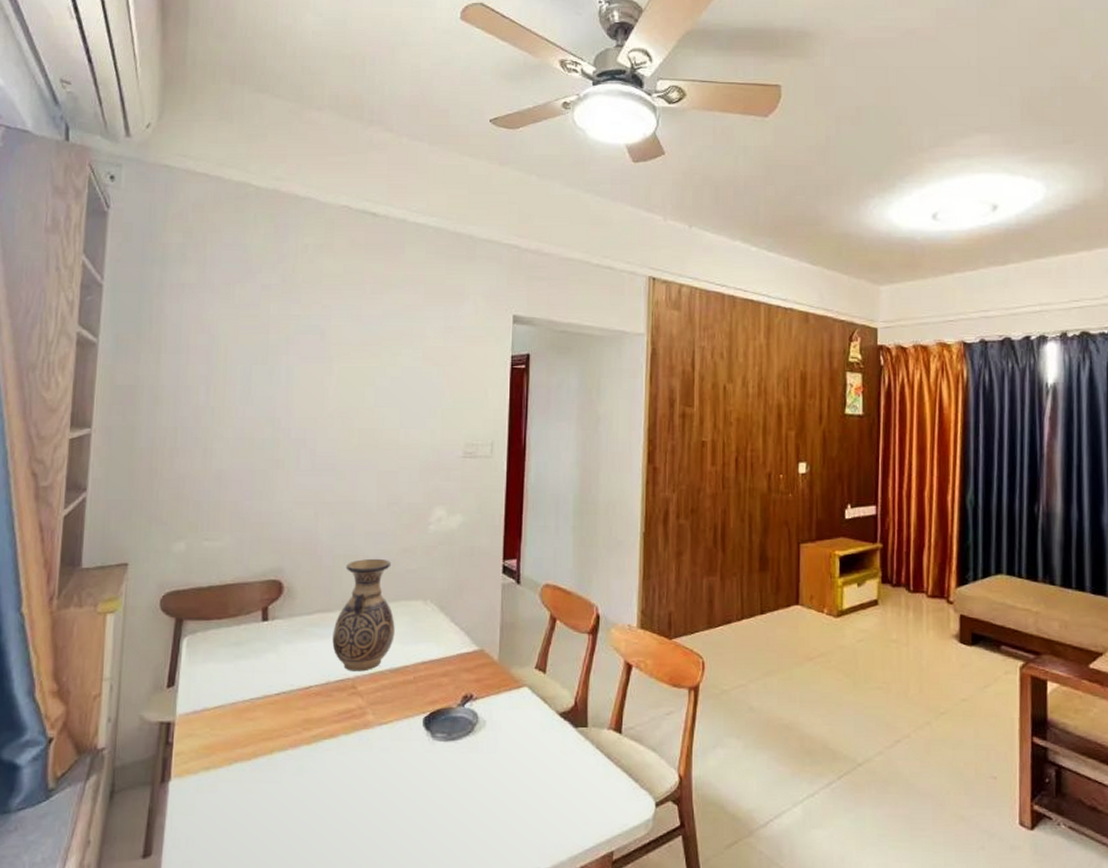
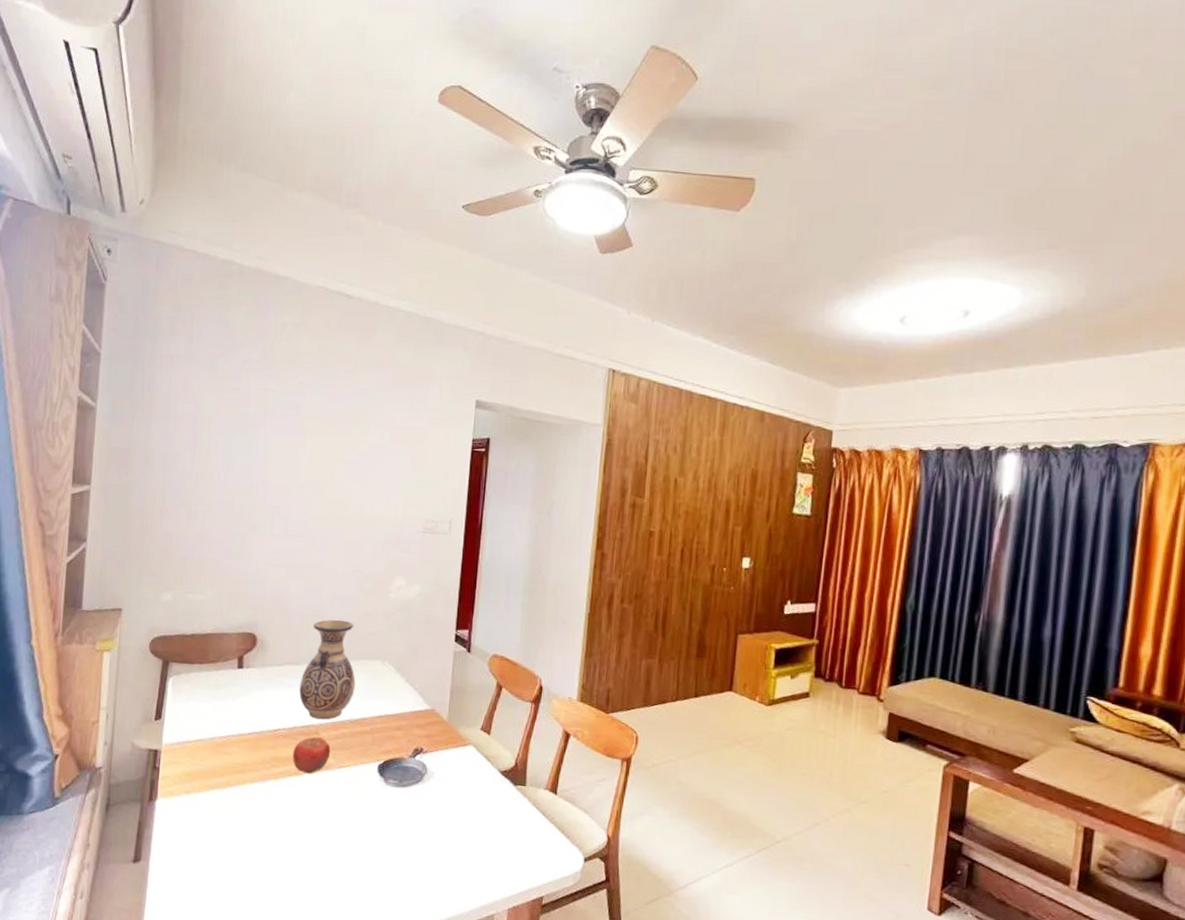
fruit: none [327,692,370,735] -> present [293,737,331,774]

